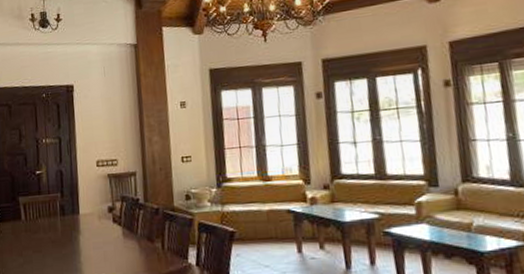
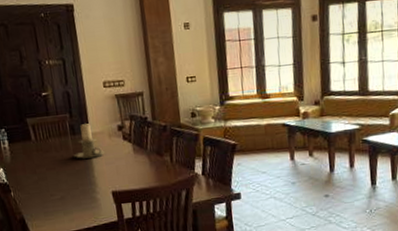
candle holder: none [61,204,93,242] -> present [73,123,105,159]

